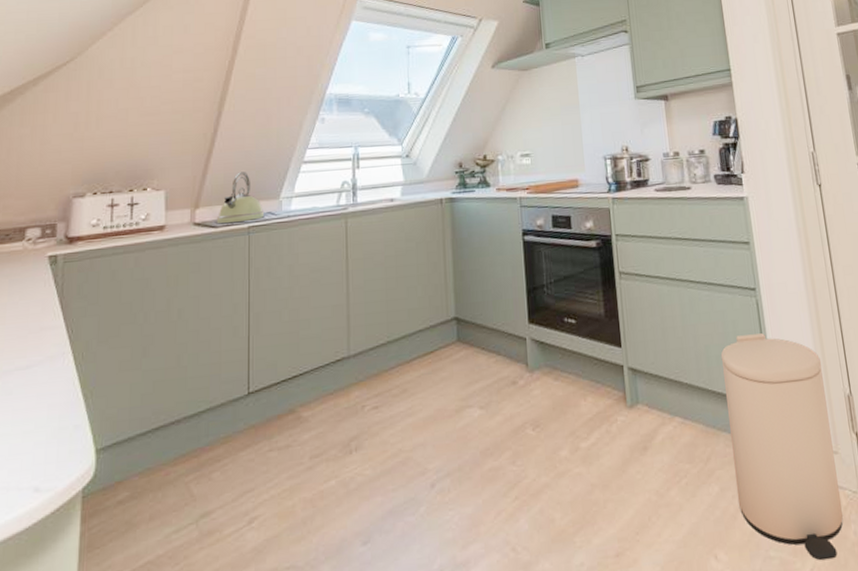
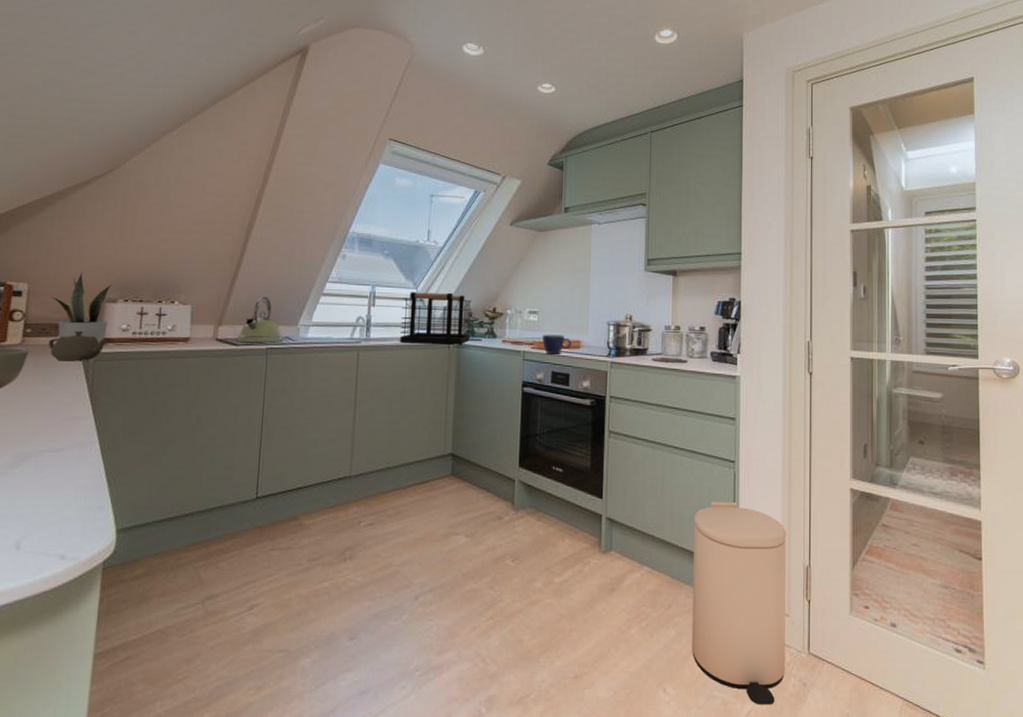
teapot: none [12,231,79,268] -> present [48,330,110,362]
potted plant: none [13,168,83,243] -> present [50,271,115,343]
dish rack: none [388,144,463,204] -> present [400,292,472,345]
cup: none [538,175,569,197] -> present [543,334,571,354]

